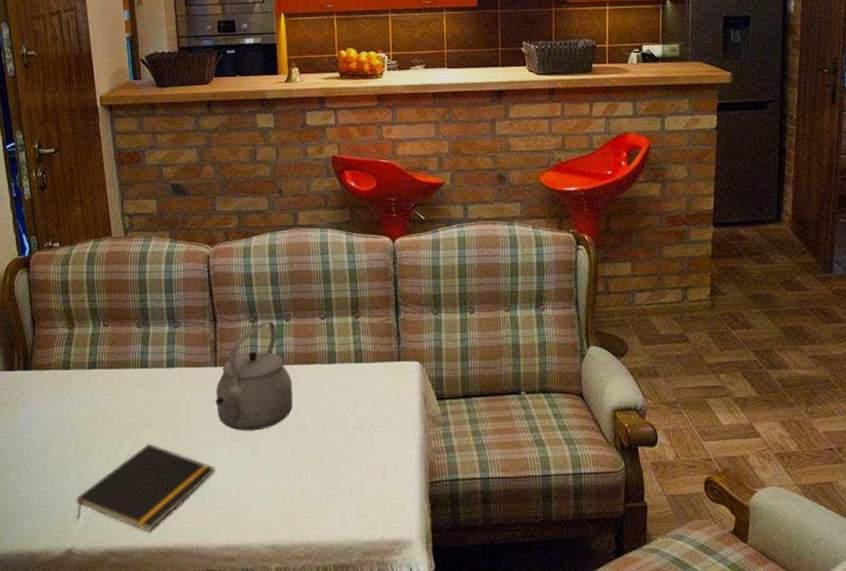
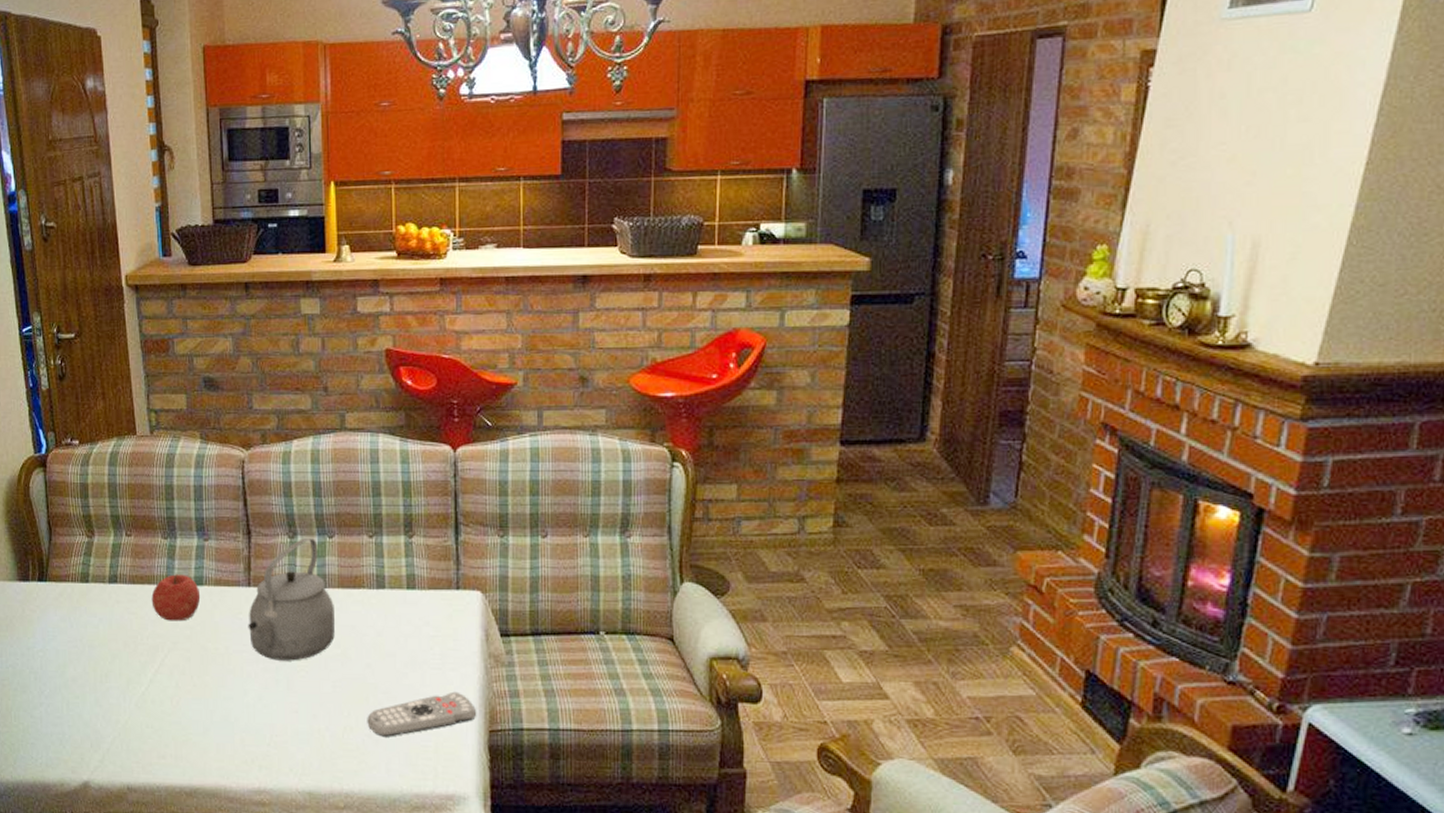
notepad: present [76,443,214,532] -> none [94,669,246,768]
fruit: none [127,357,172,401] -> present [151,573,201,622]
remote control: none [322,450,419,493] -> present [367,691,477,737]

